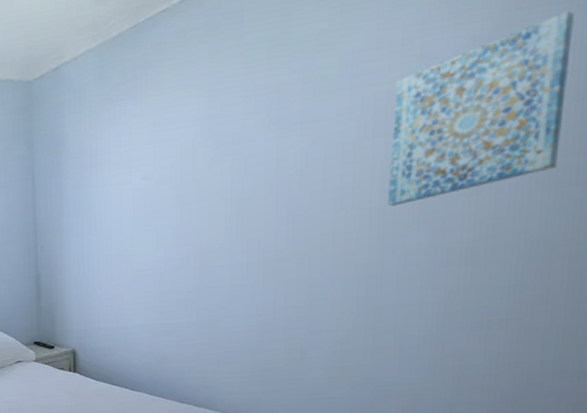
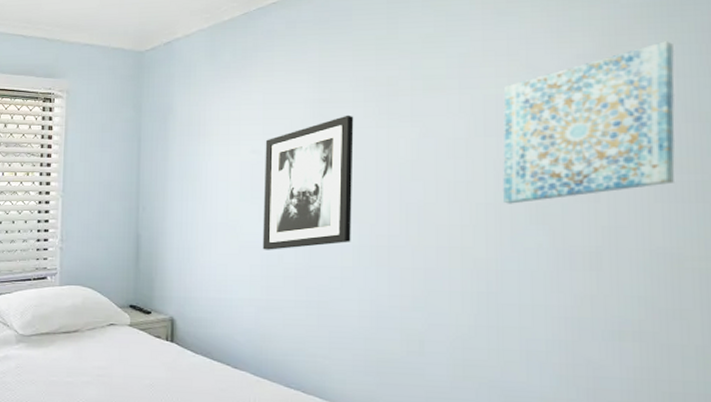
wall art: none [155,128,244,277] -> present [262,115,354,250]

